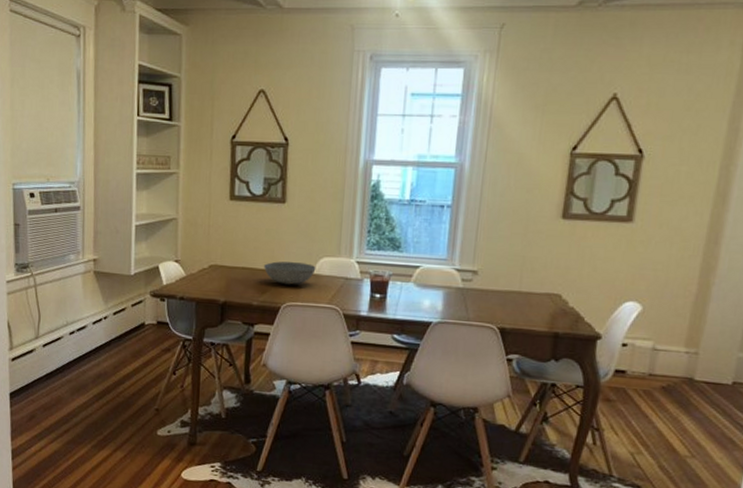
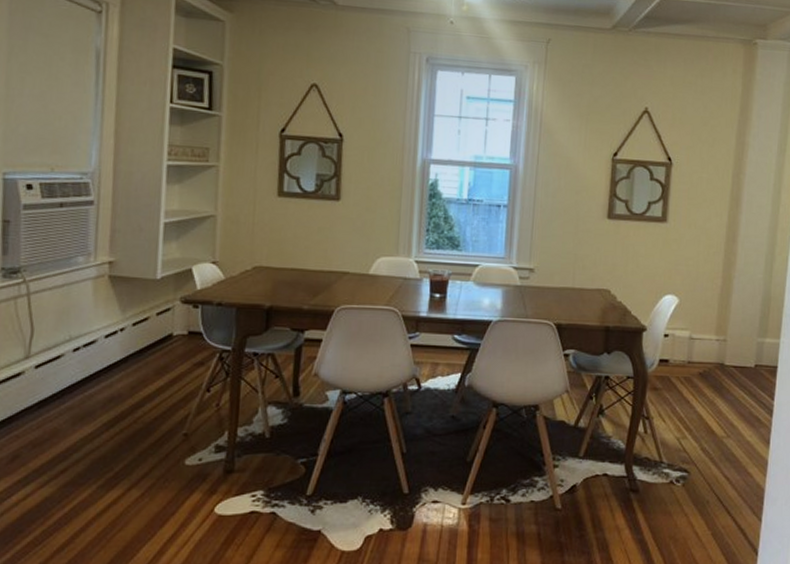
bowl: present [264,261,316,285] -> none [316,261,373,287]

